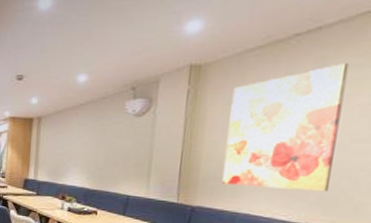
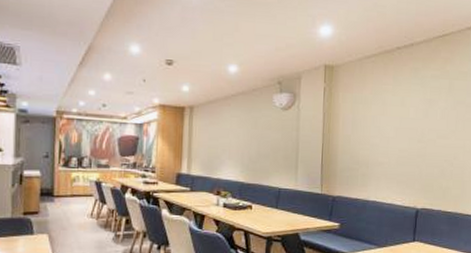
wall art: present [221,63,349,191] -> none [354,74,432,179]

